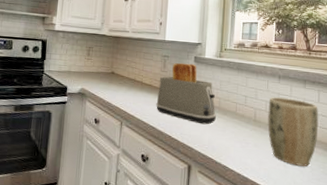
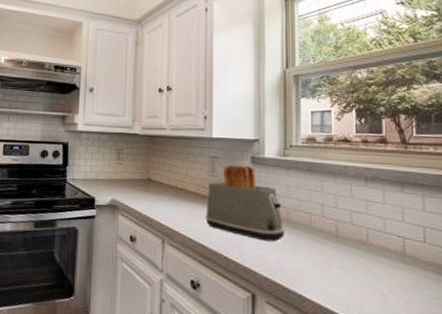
plant pot: present [267,97,318,166] -> none [354,205,426,296]

